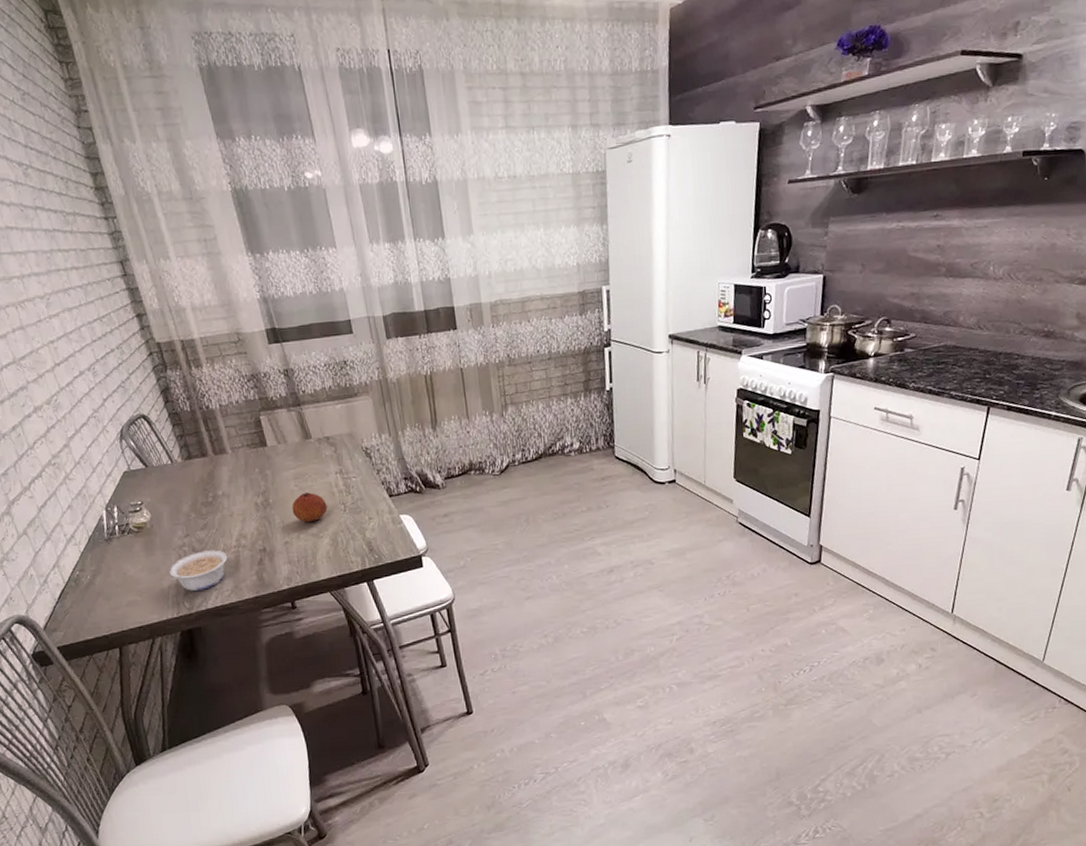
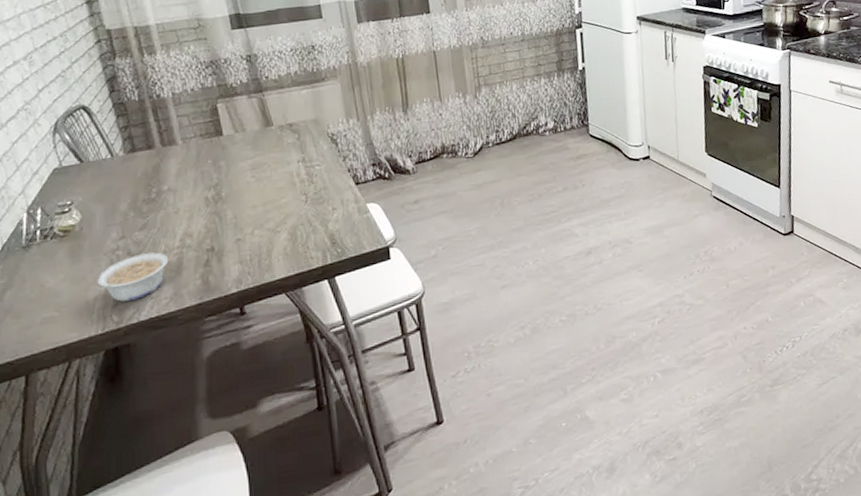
fruit: present [292,492,328,523] -> none [247,183,287,217]

